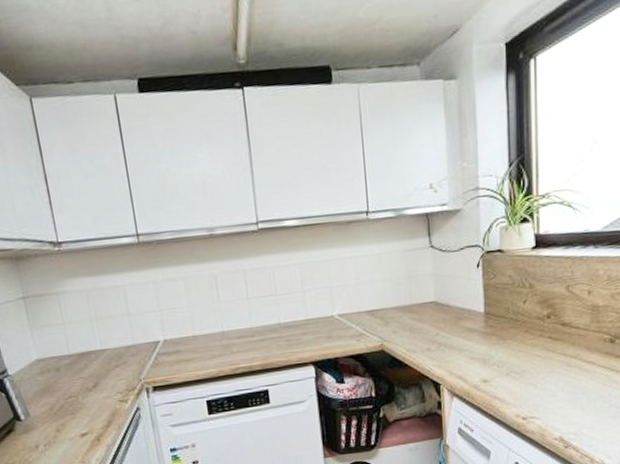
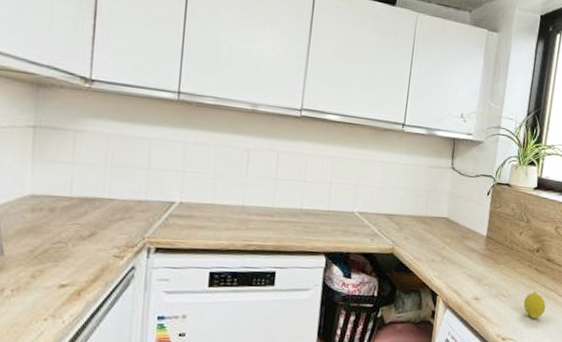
fruit: none [541,362,569,392] -> present [523,292,546,319]

